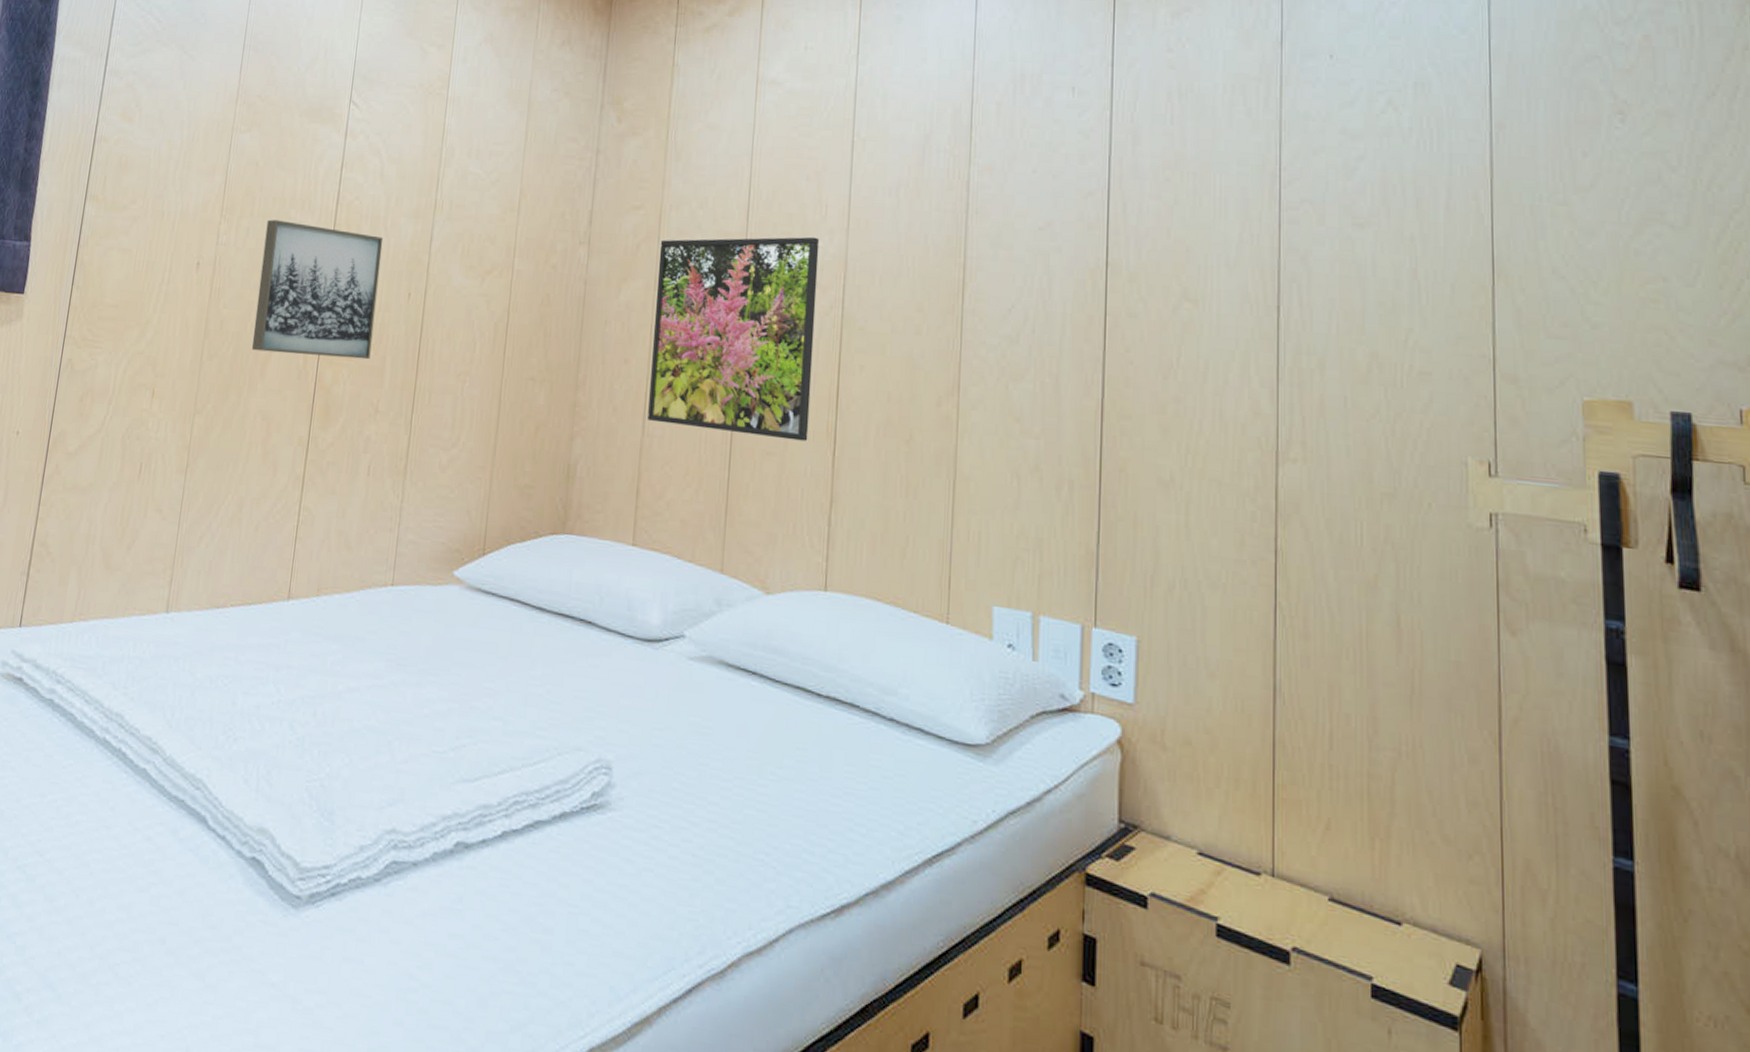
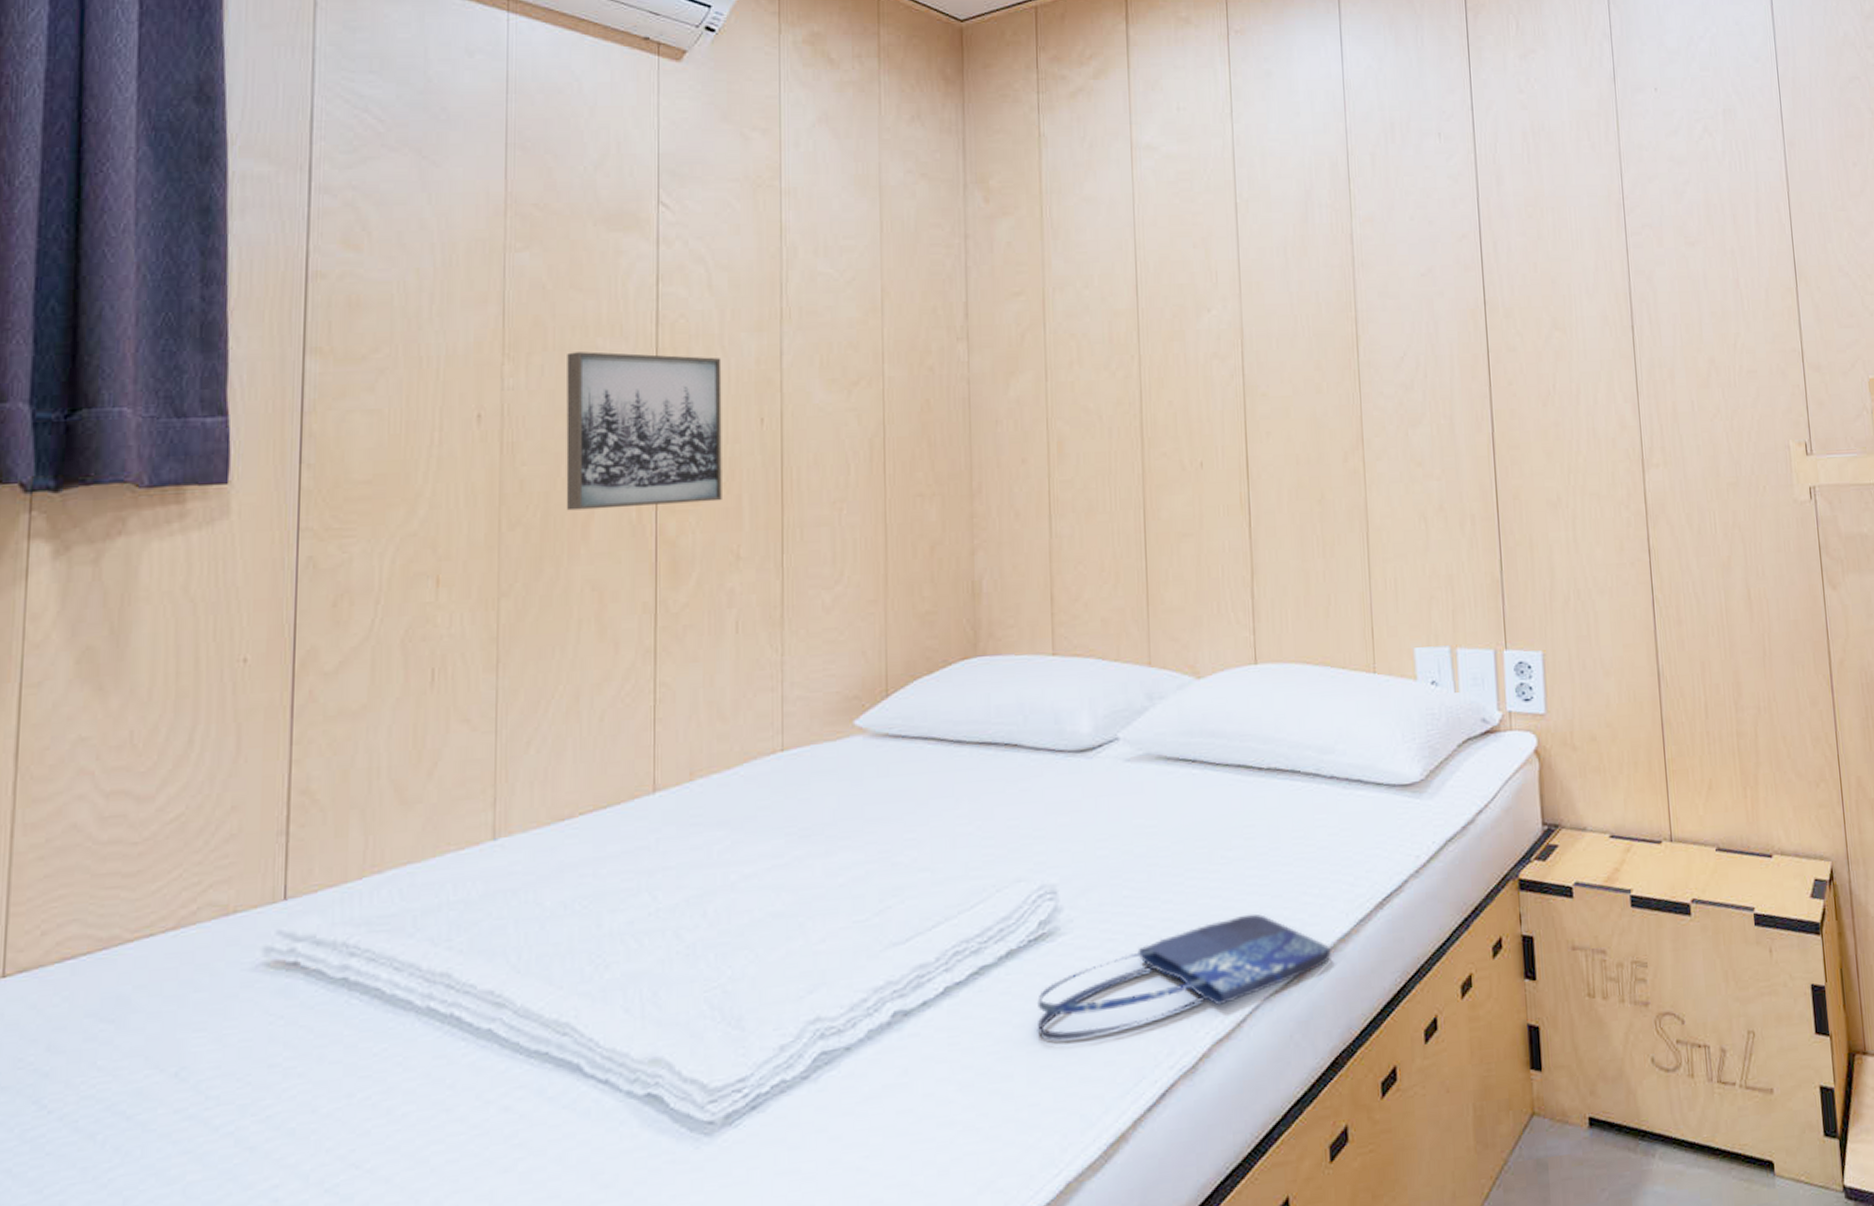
shopping bag: none [579,834,874,920] -> present [1037,913,1332,1041]
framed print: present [648,236,820,441] -> none [1046,306,1223,521]

